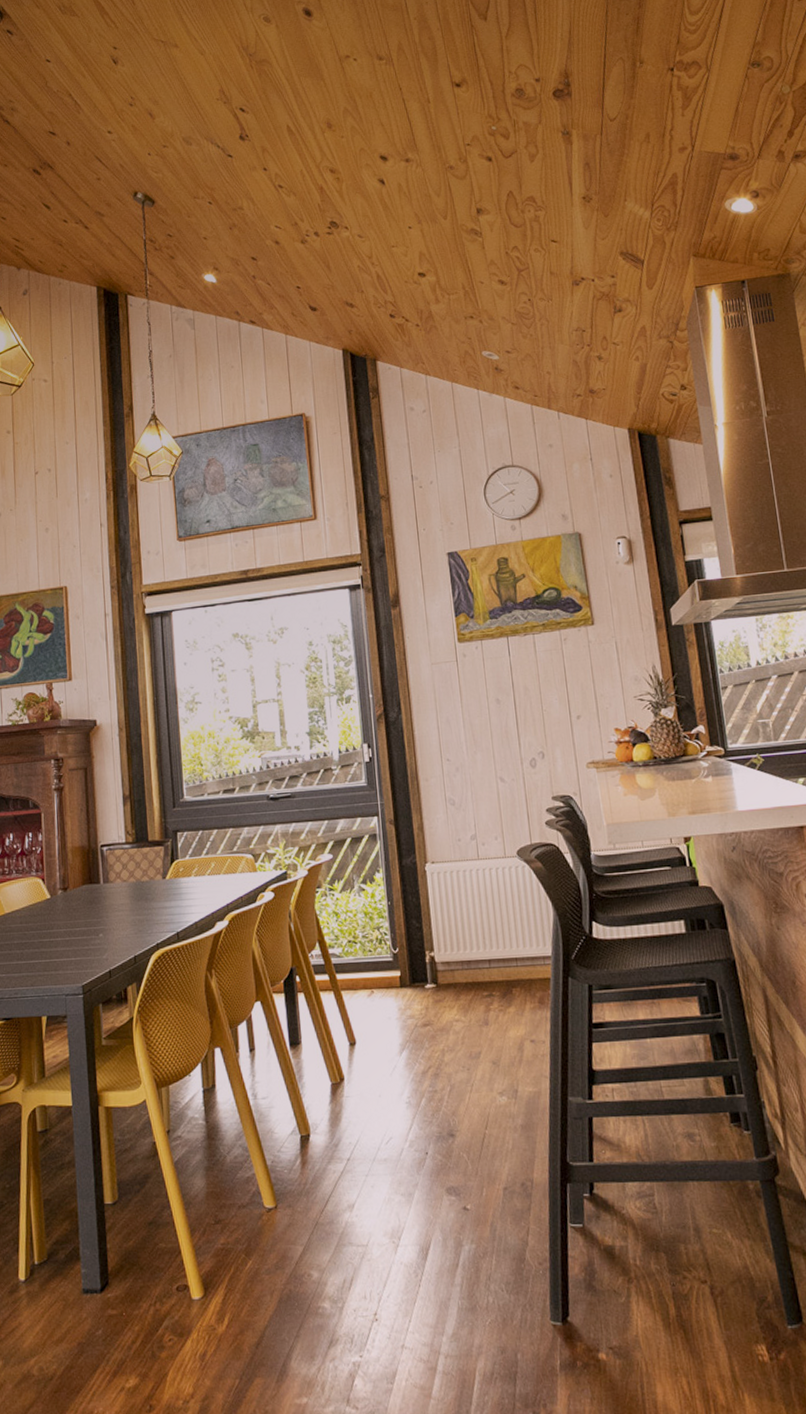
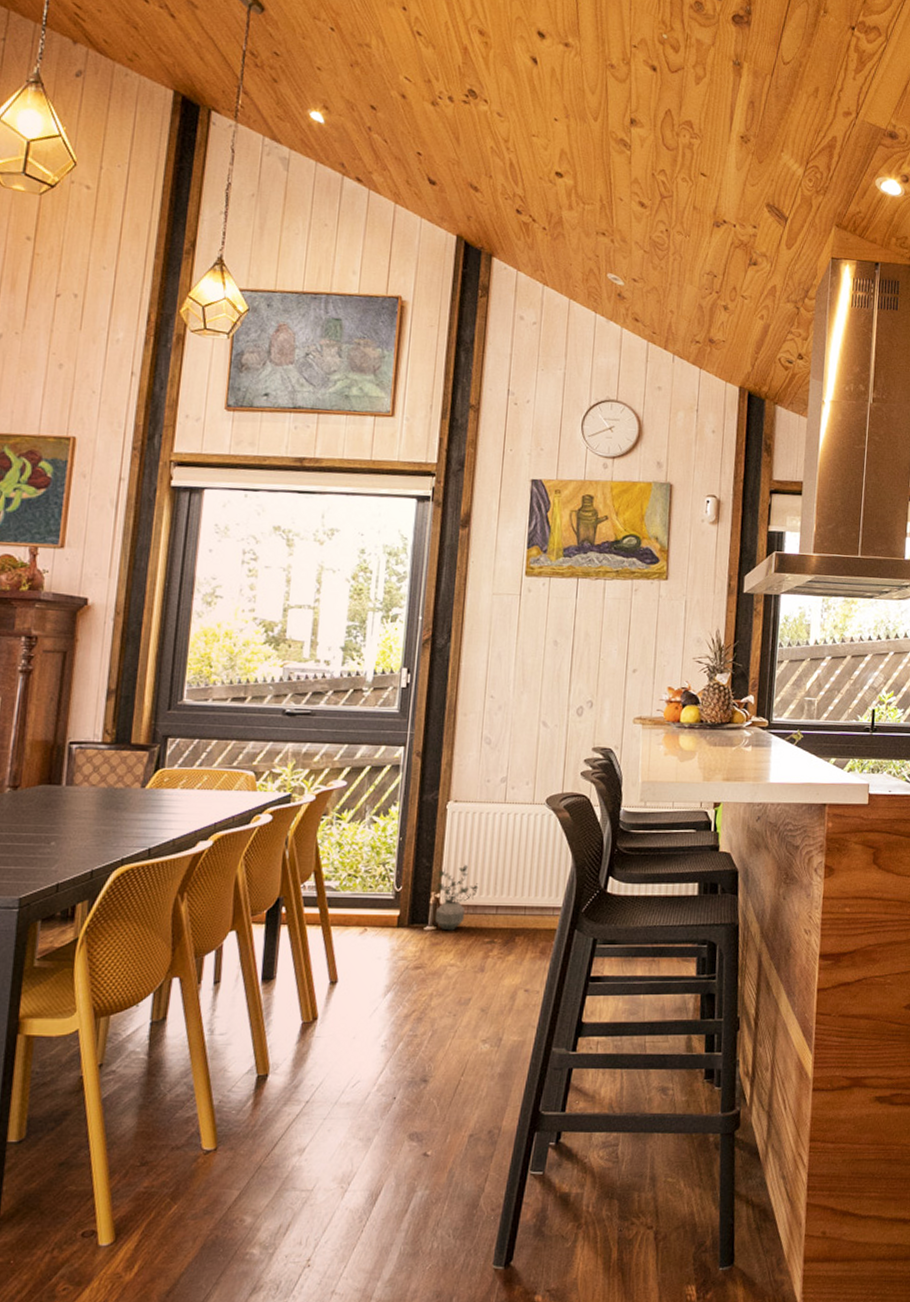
potted plant: none [427,921,469,987] -> present [435,864,479,931]

